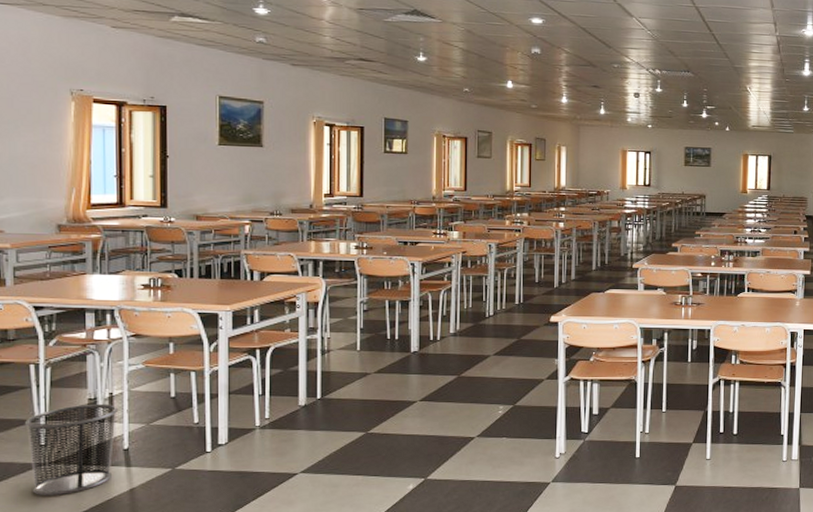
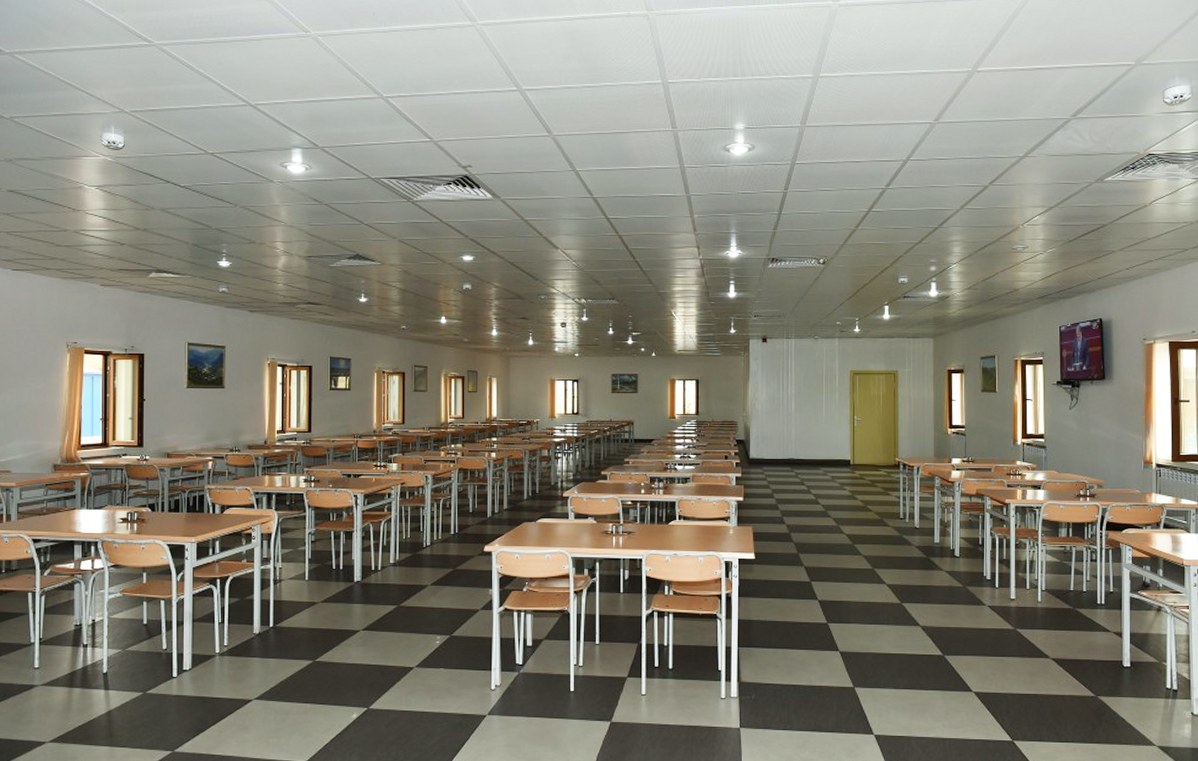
waste bin: present [25,403,118,496] -> none [23,629,99,716]

